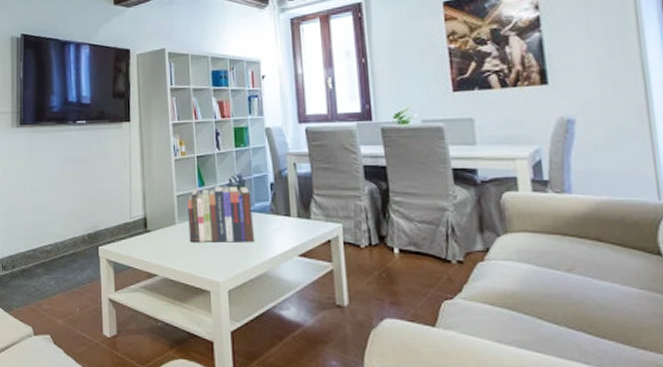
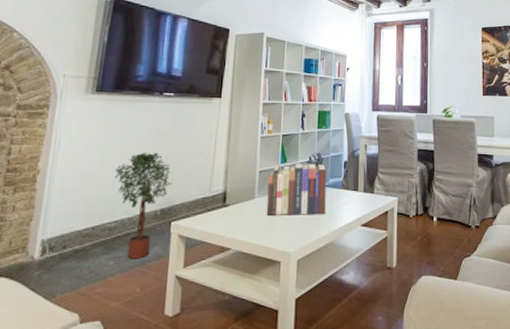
potted tree: none [45,179,95,281] -> present [114,152,172,259]

